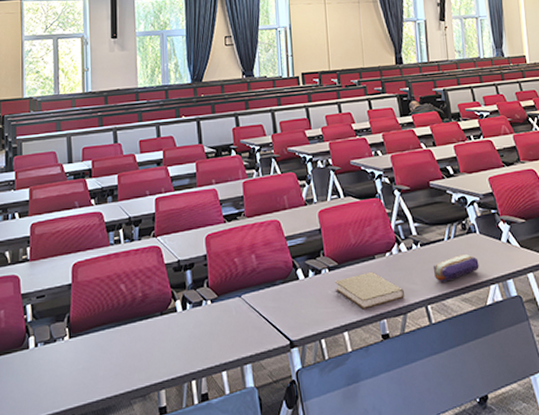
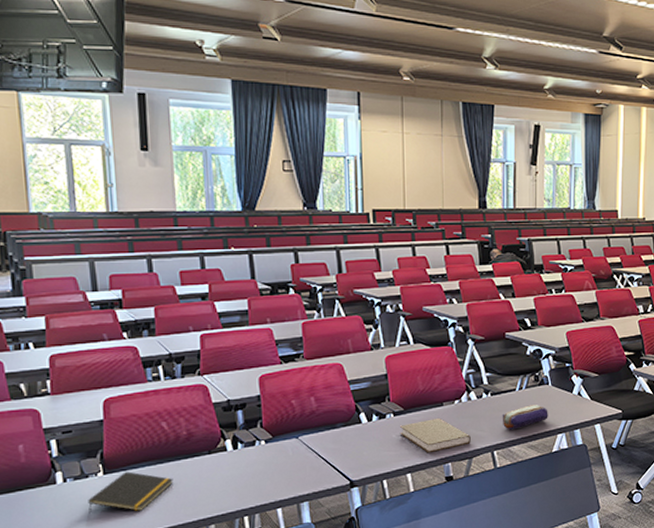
notepad: none [55,335,129,379] -> present [88,471,173,514]

